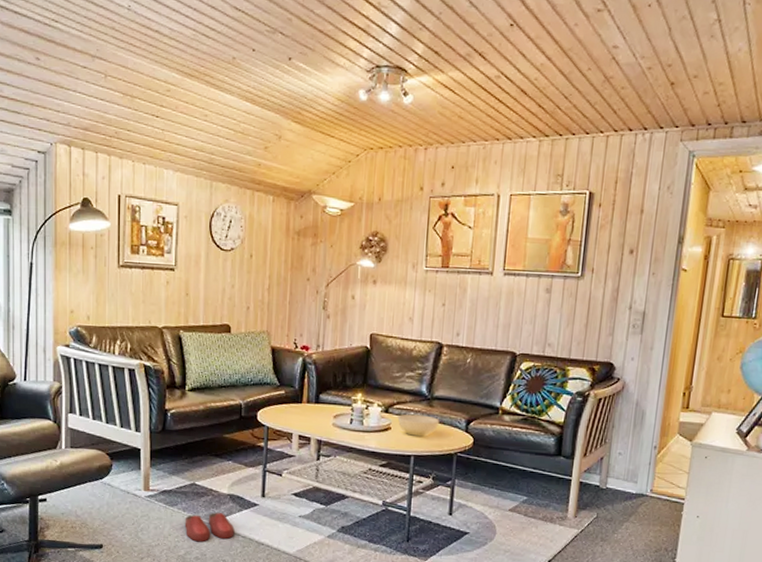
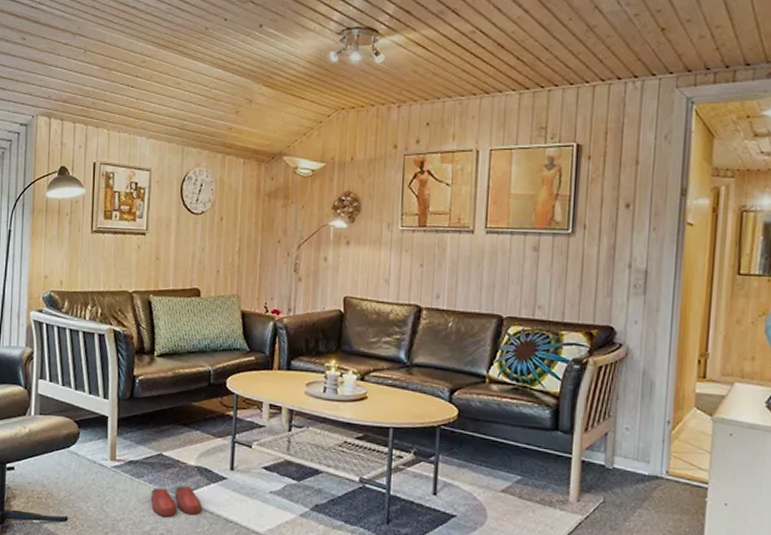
bowl: present [397,414,440,437] -> none [374,382,421,407]

